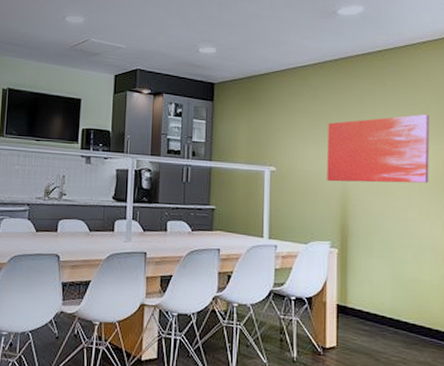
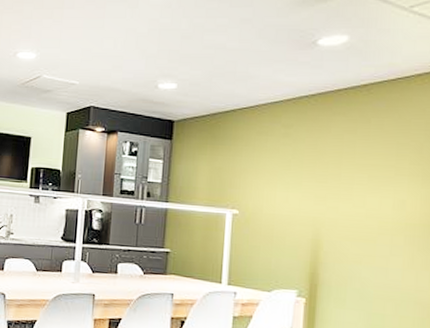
wall art: present [327,114,429,183] -> none [296,155,421,231]

